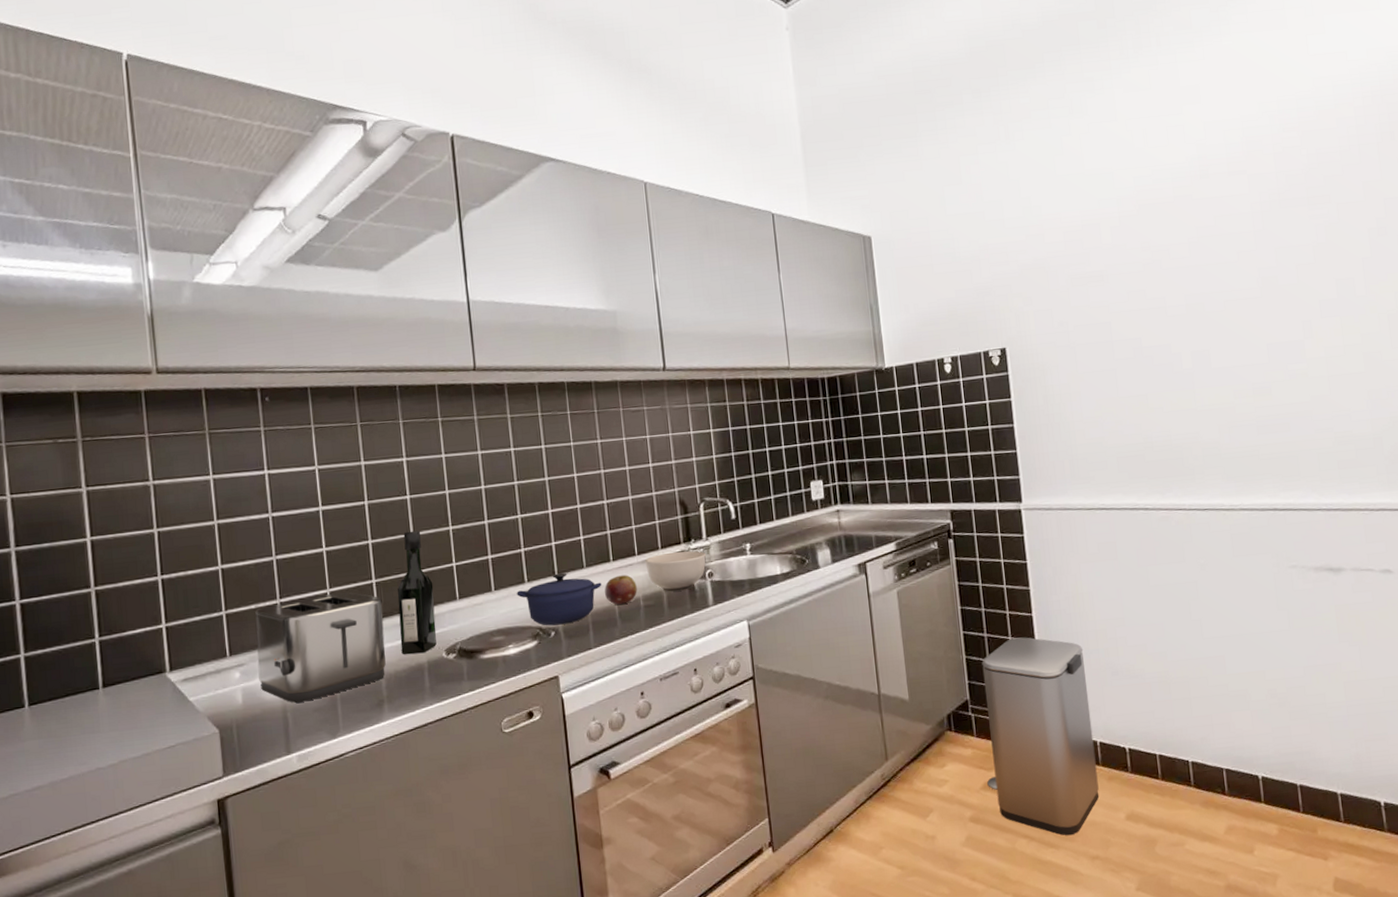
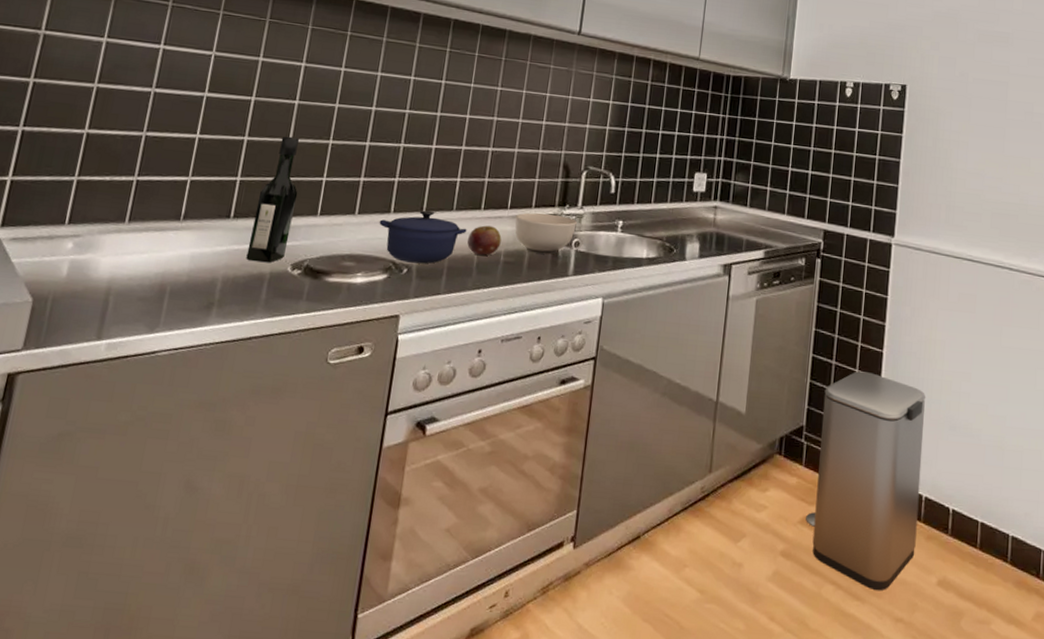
toaster: present [255,592,386,704] -> none [90,180,242,289]

